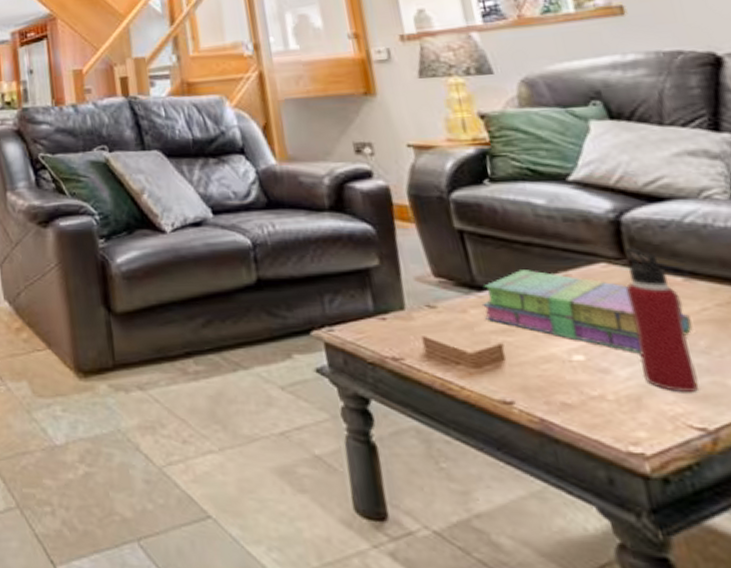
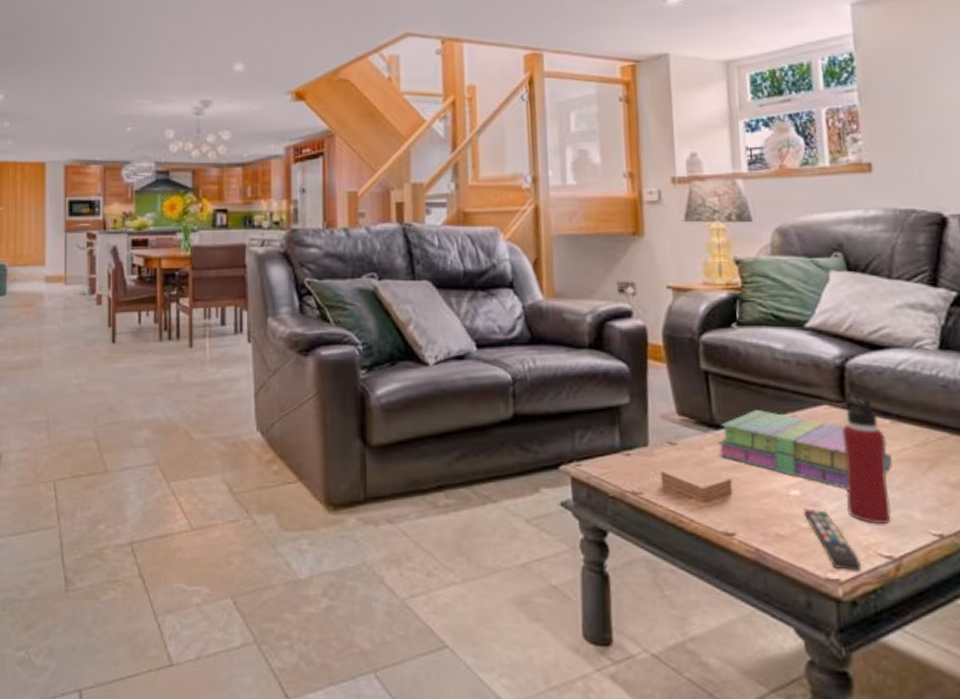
remote control: none [591,375,670,445] -> present [803,508,862,572]

